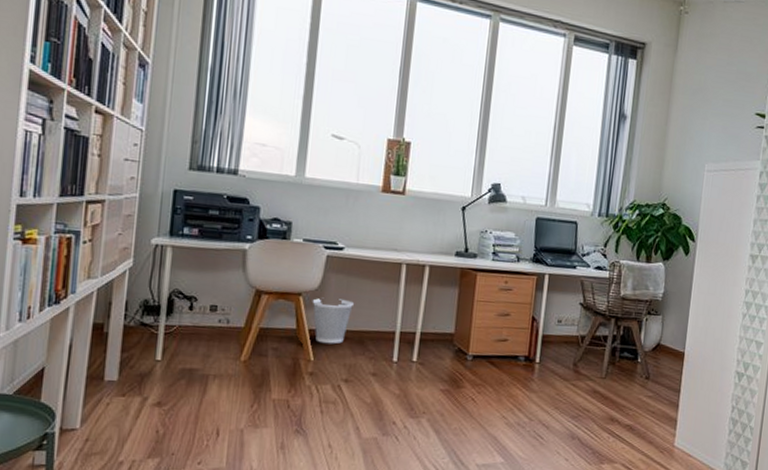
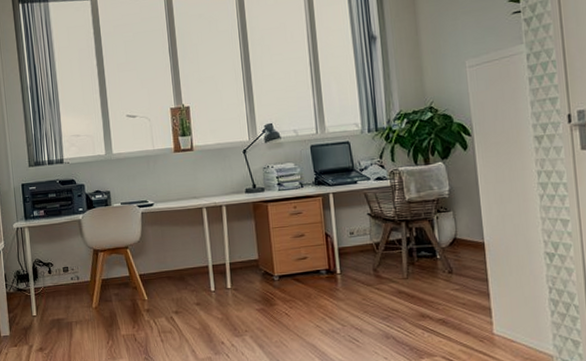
wastebasket: present [312,298,355,344] -> none [137,245,171,285]

